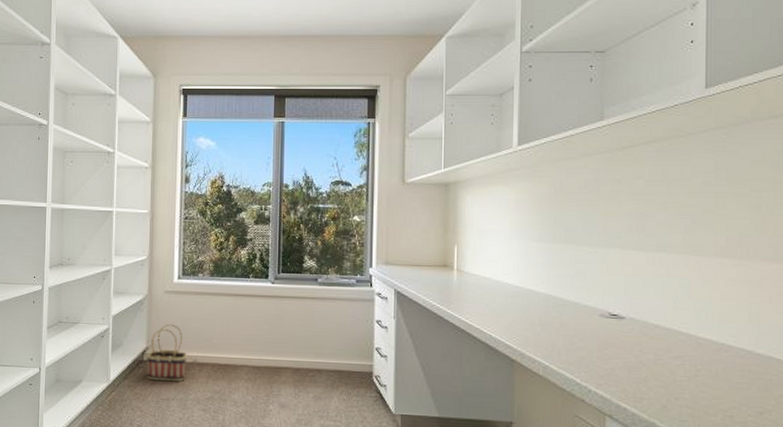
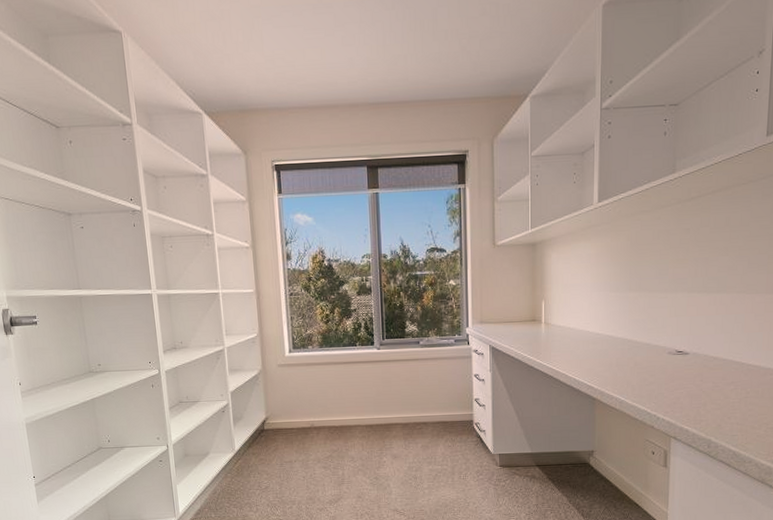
basket: present [146,324,188,381] -> none [266,395,305,446]

